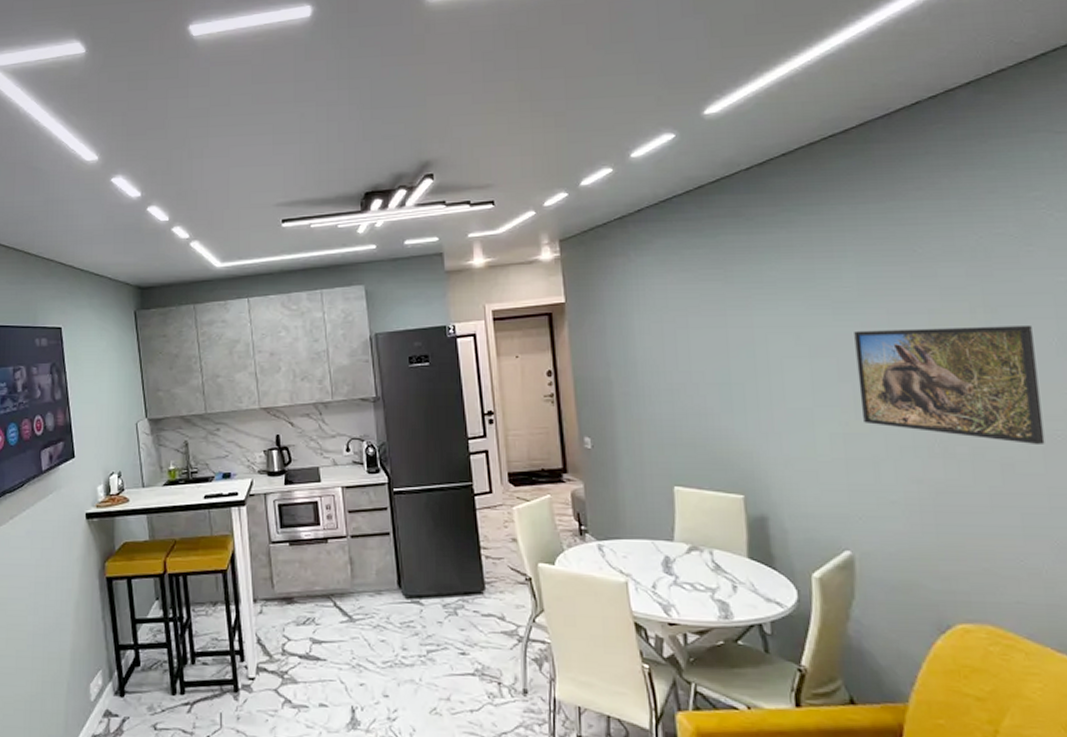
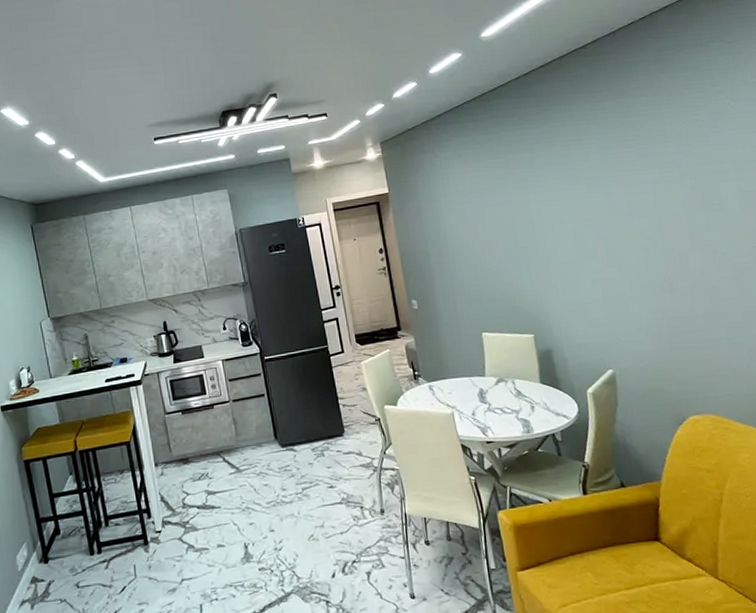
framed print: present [854,324,1045,446] -> none [602,186,737,276]

